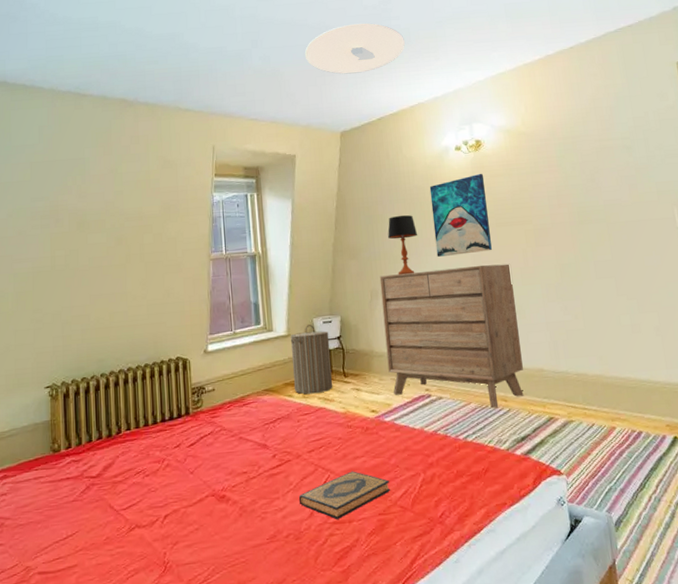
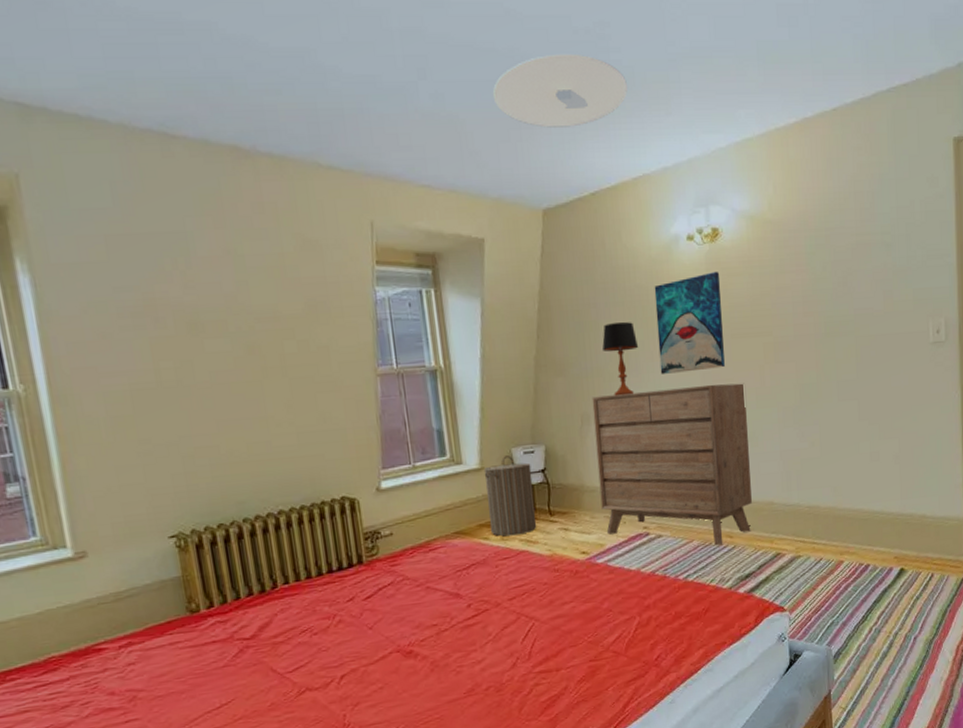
hardback book: present [298,471,391,519] -> none [499,617,603,669]

